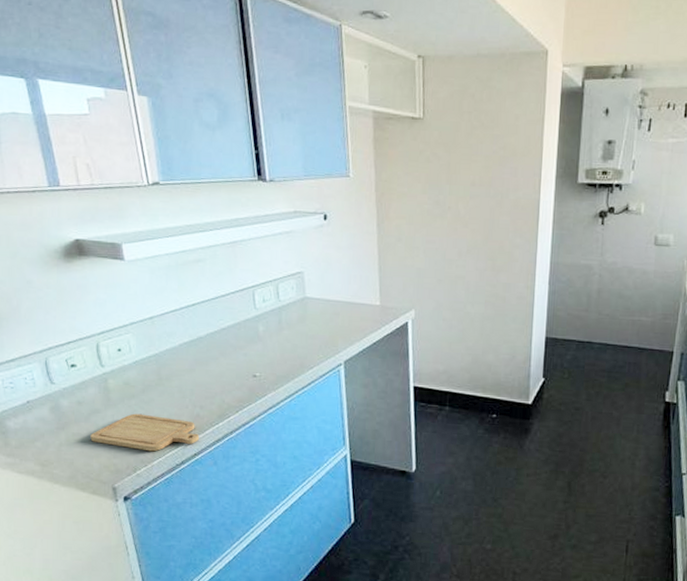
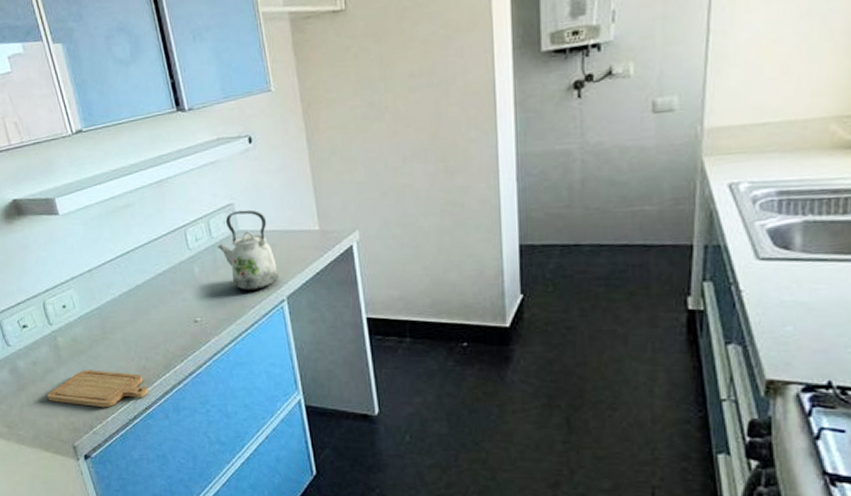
kettle: none [284,279,339,353] -> present [218,210,279,291]

